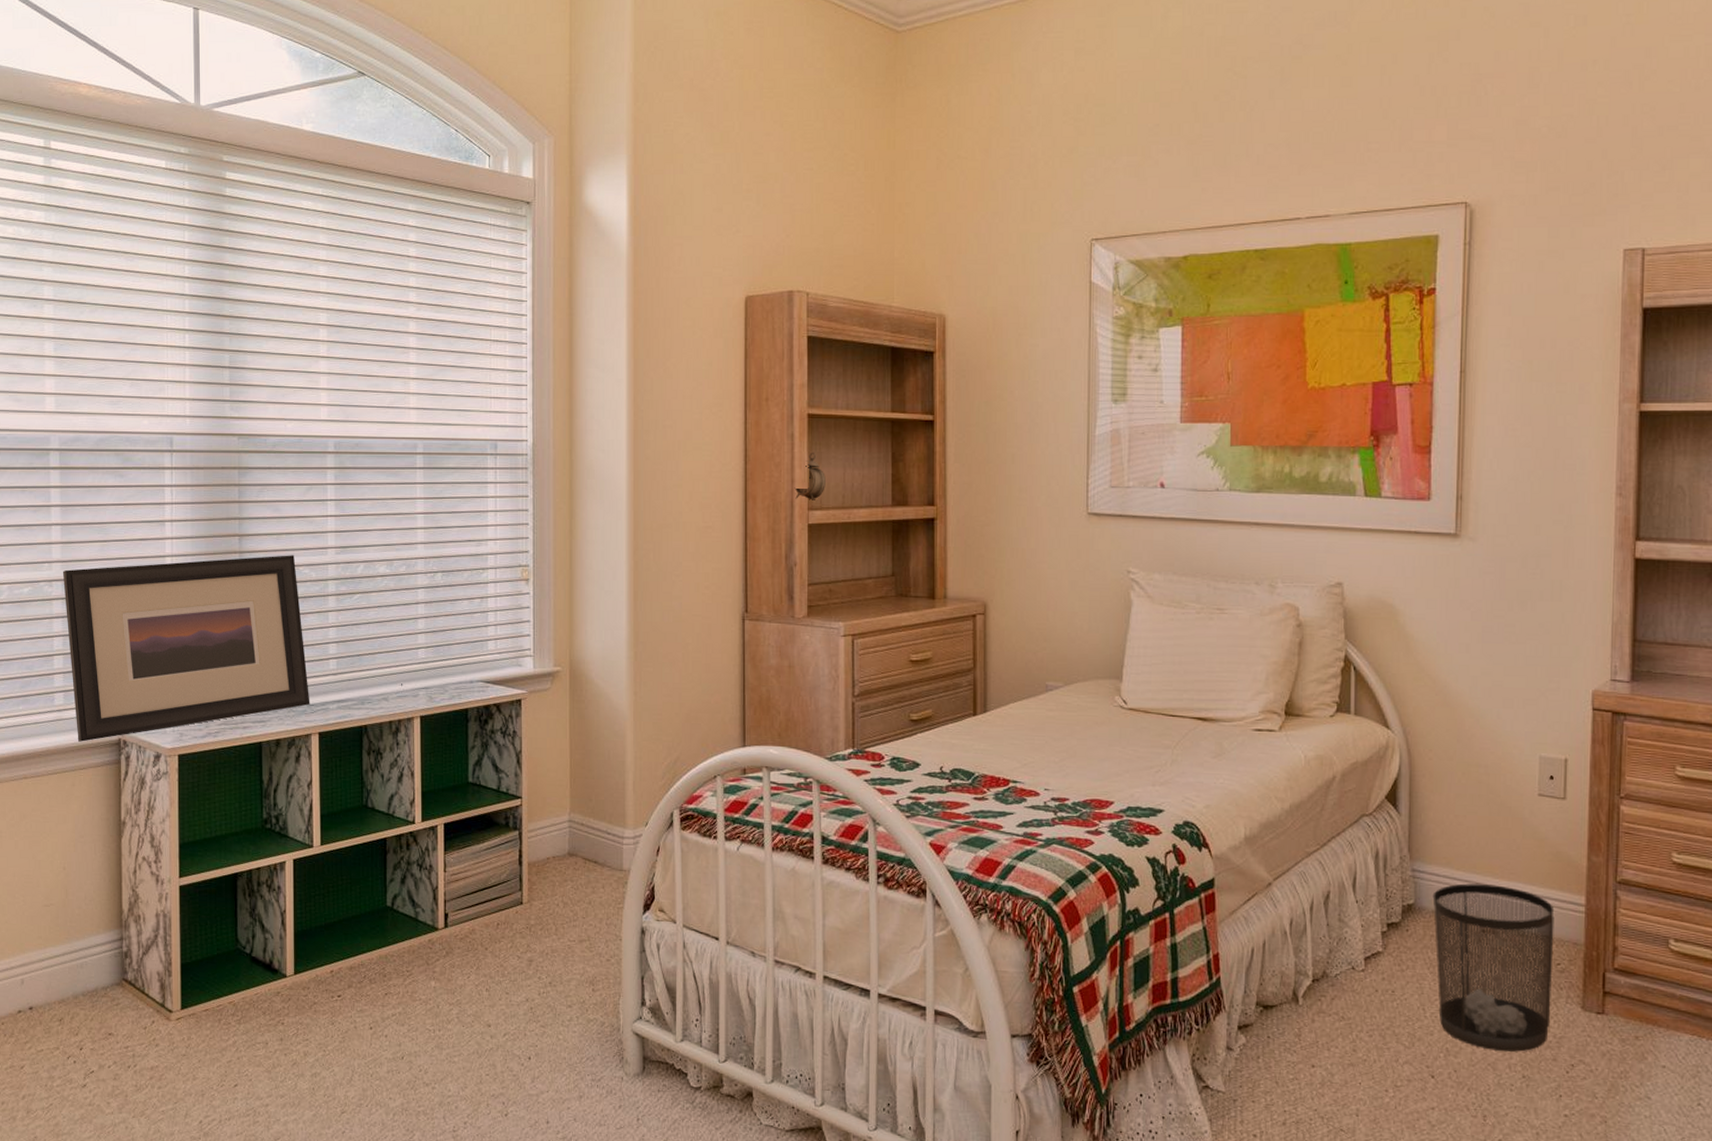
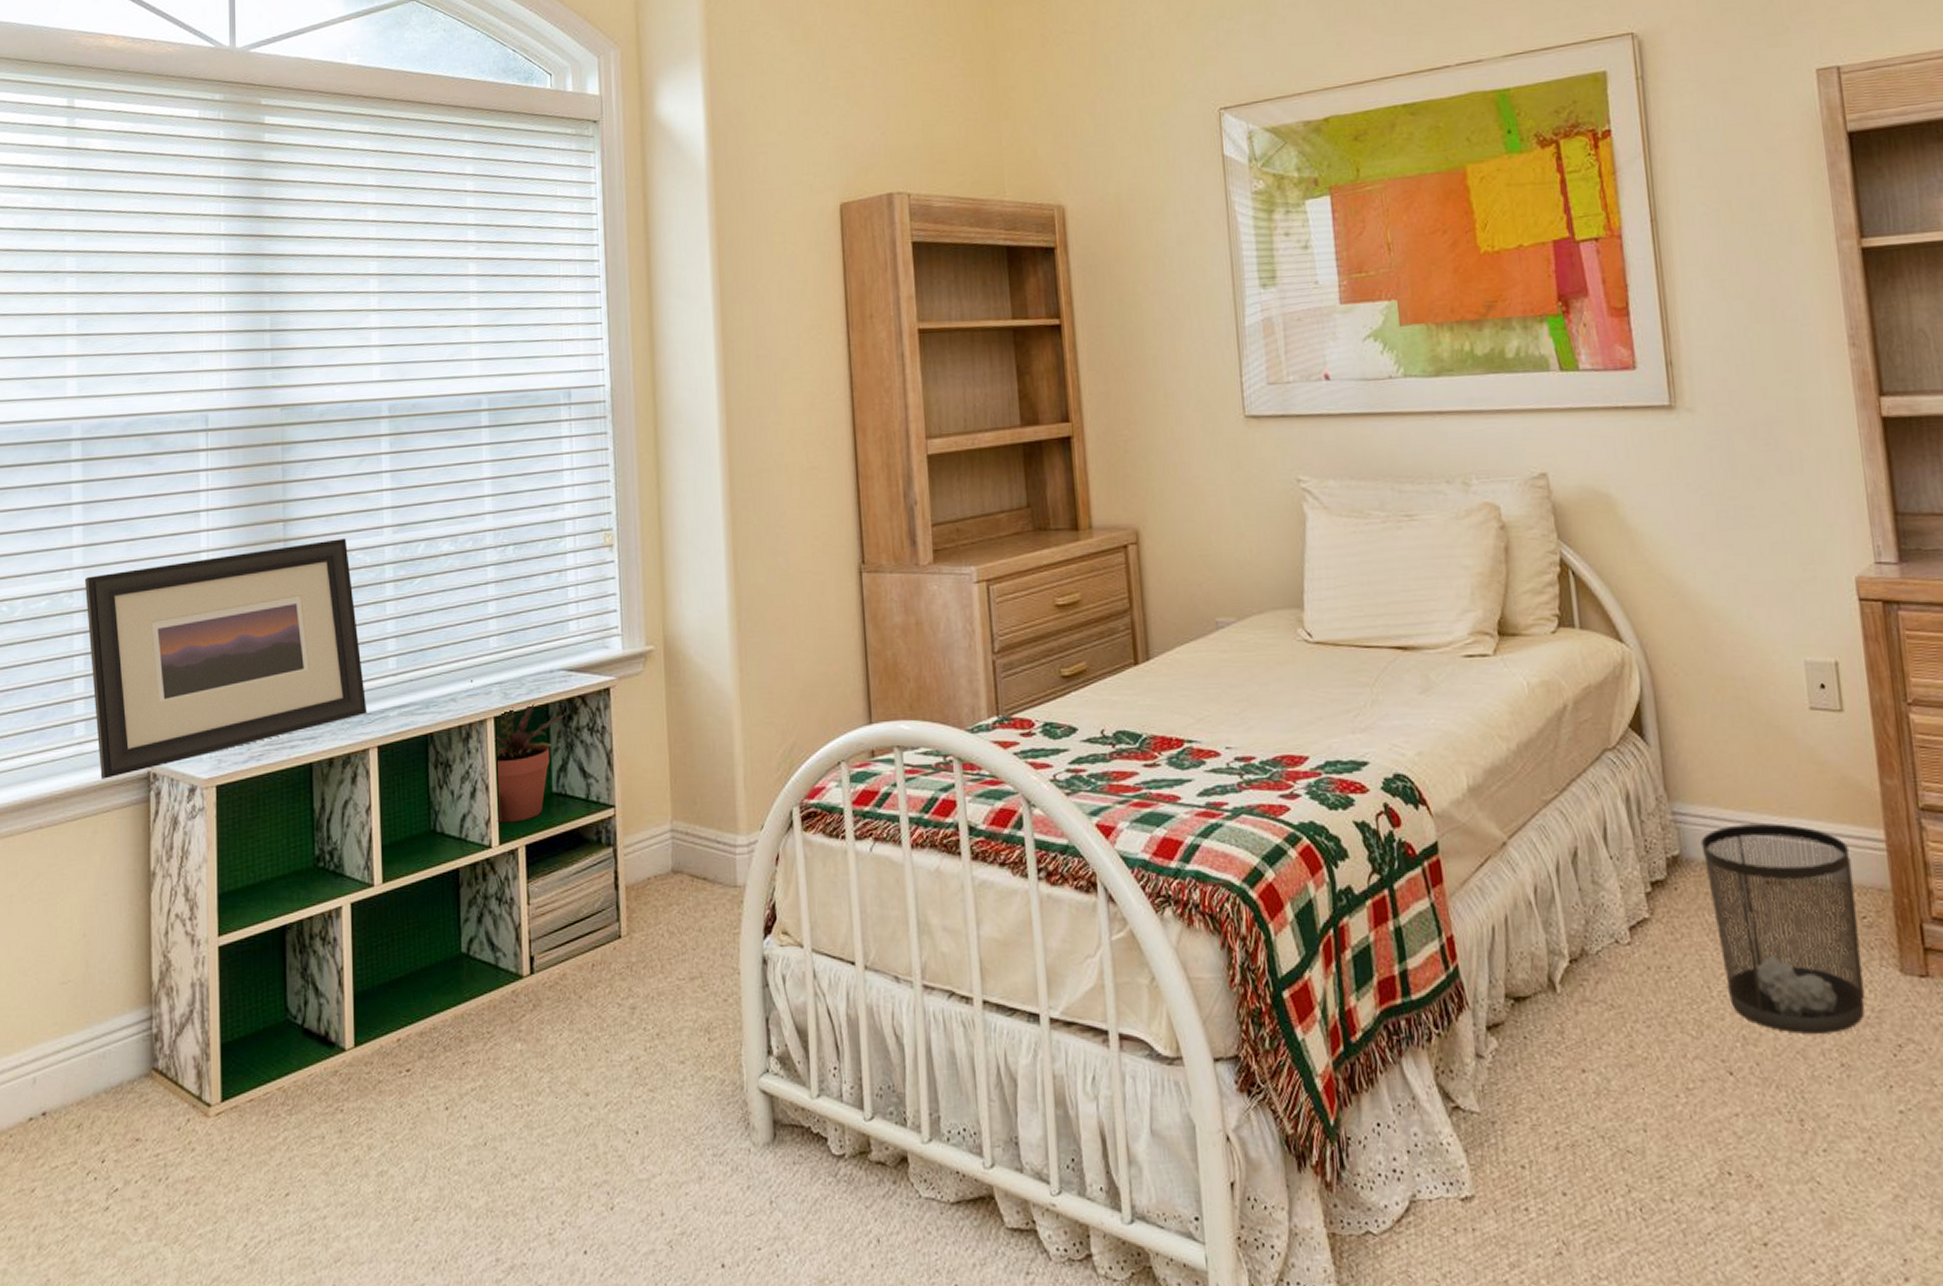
potted plant: none [420,706,482,805] -> present [494,702,565,823]
alarm clock: present [794,453,826,500] -> none [908,373,944,427]

